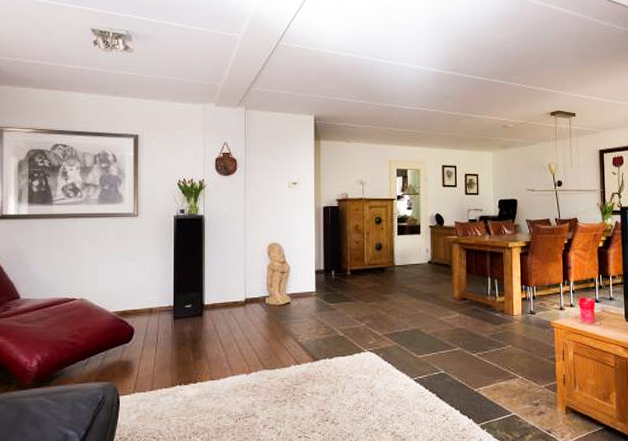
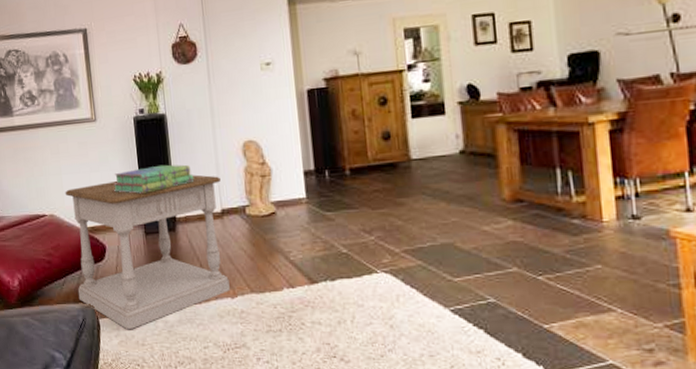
side table: none [98,268,247,406] -> present [65,174,230,330]
stack of books: none [148,258,224,283] -> present [113,164,195,194]

